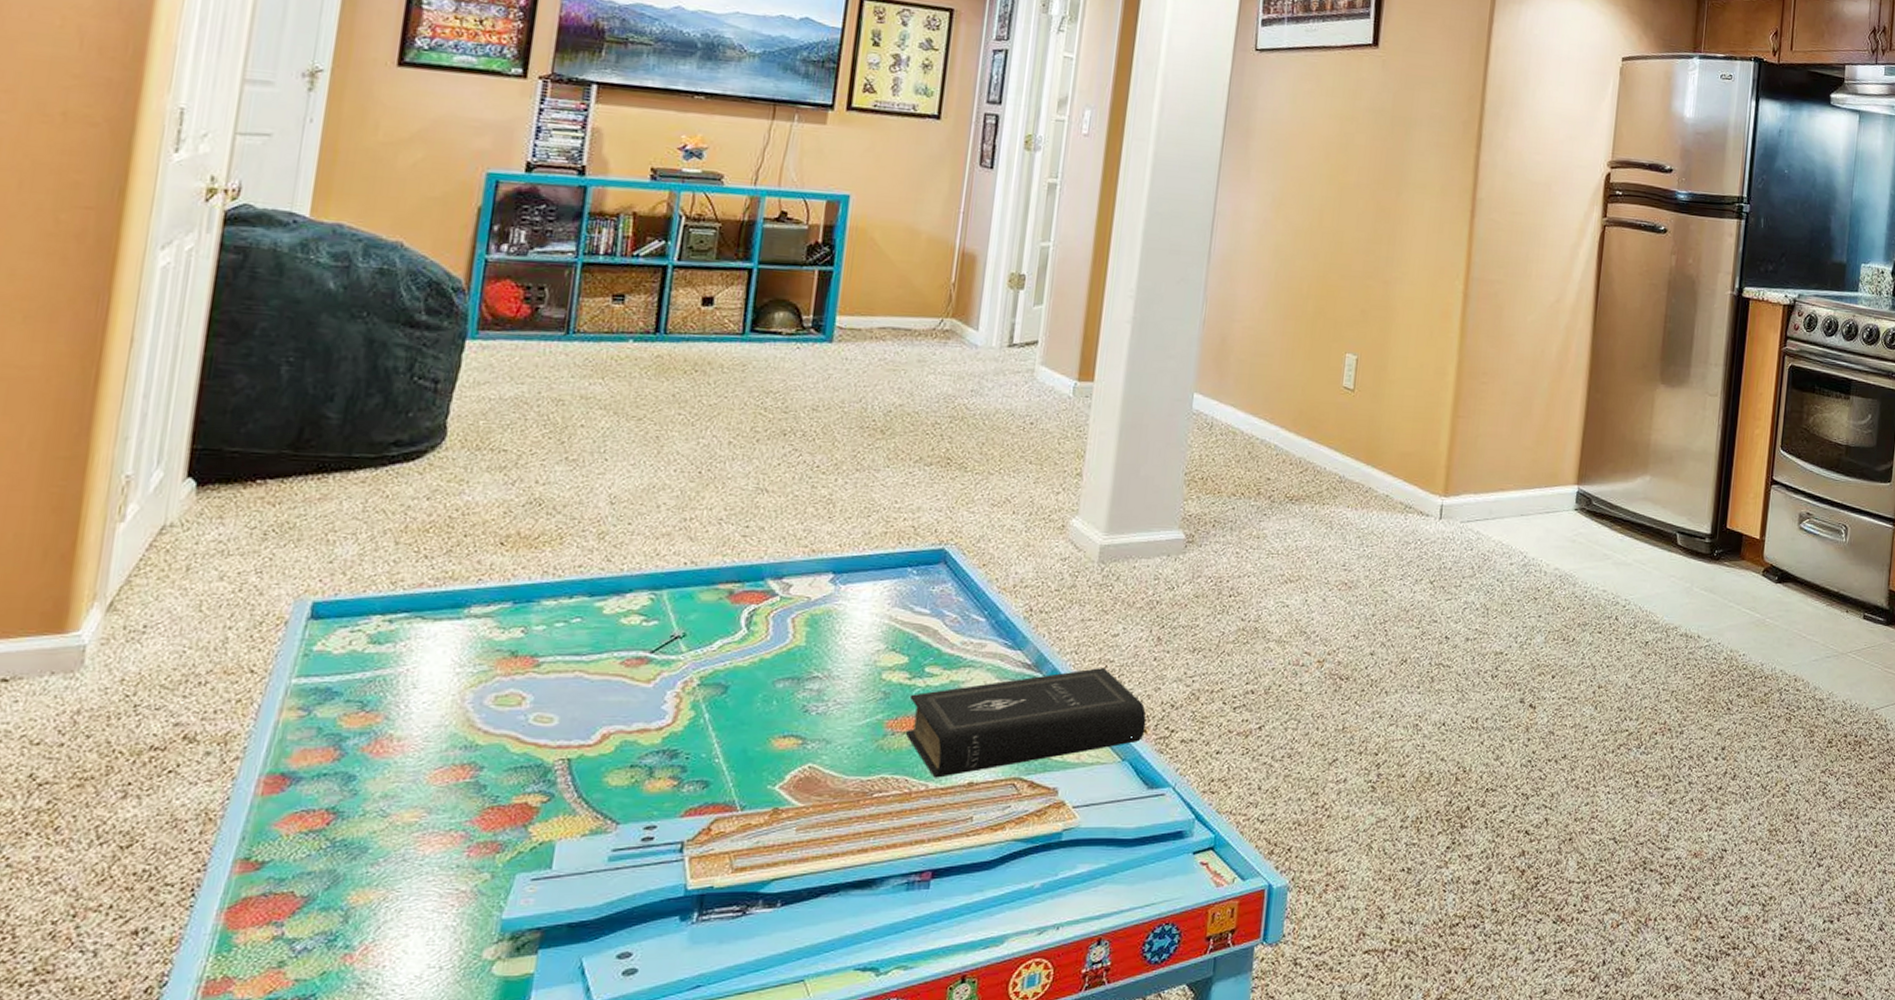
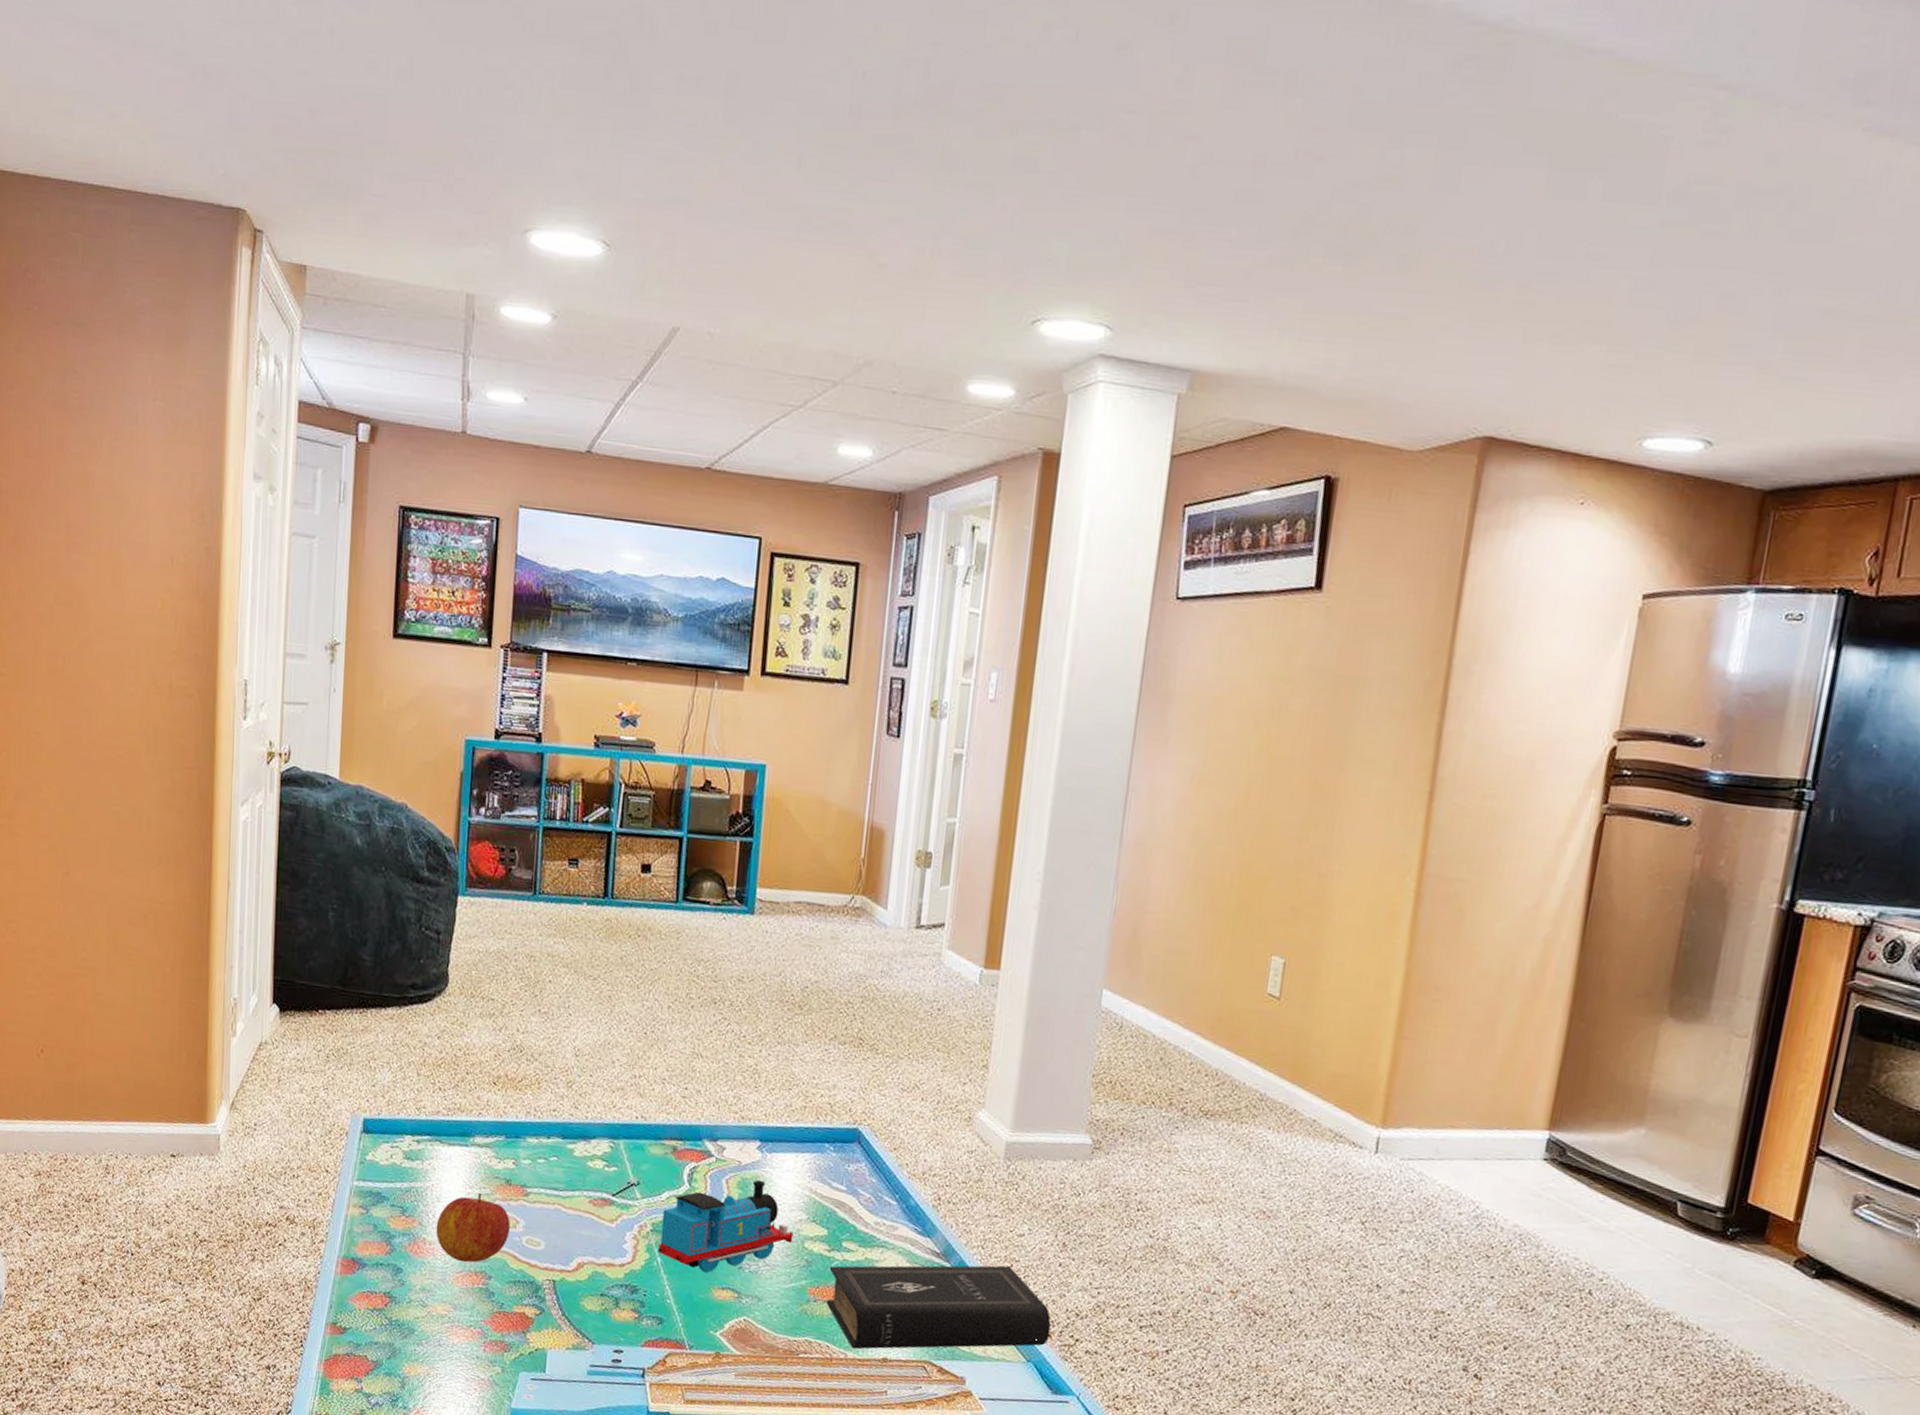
apple: none [408,670,514,755] -> present [436,1192,510,1263]
toy train: none [706,614,869,722] -> present [658,1179,793,1273]

